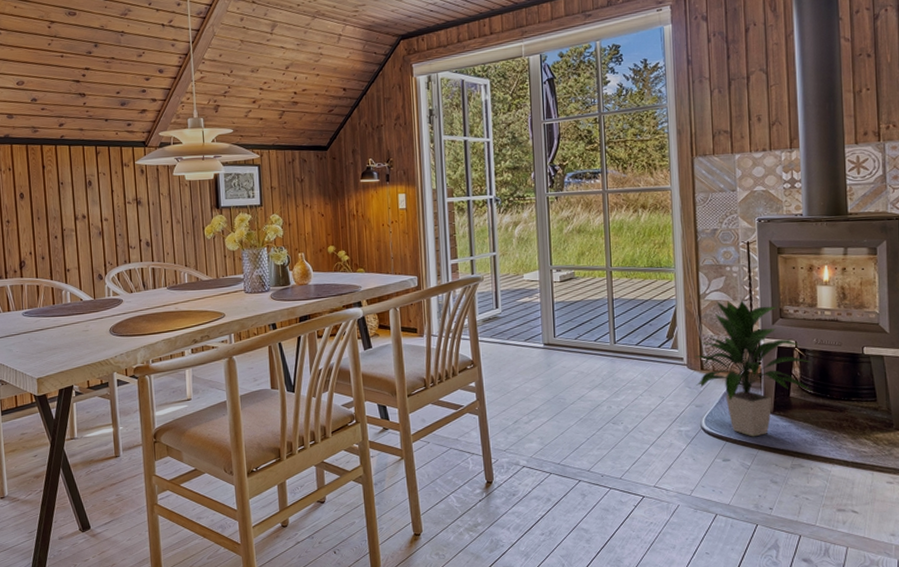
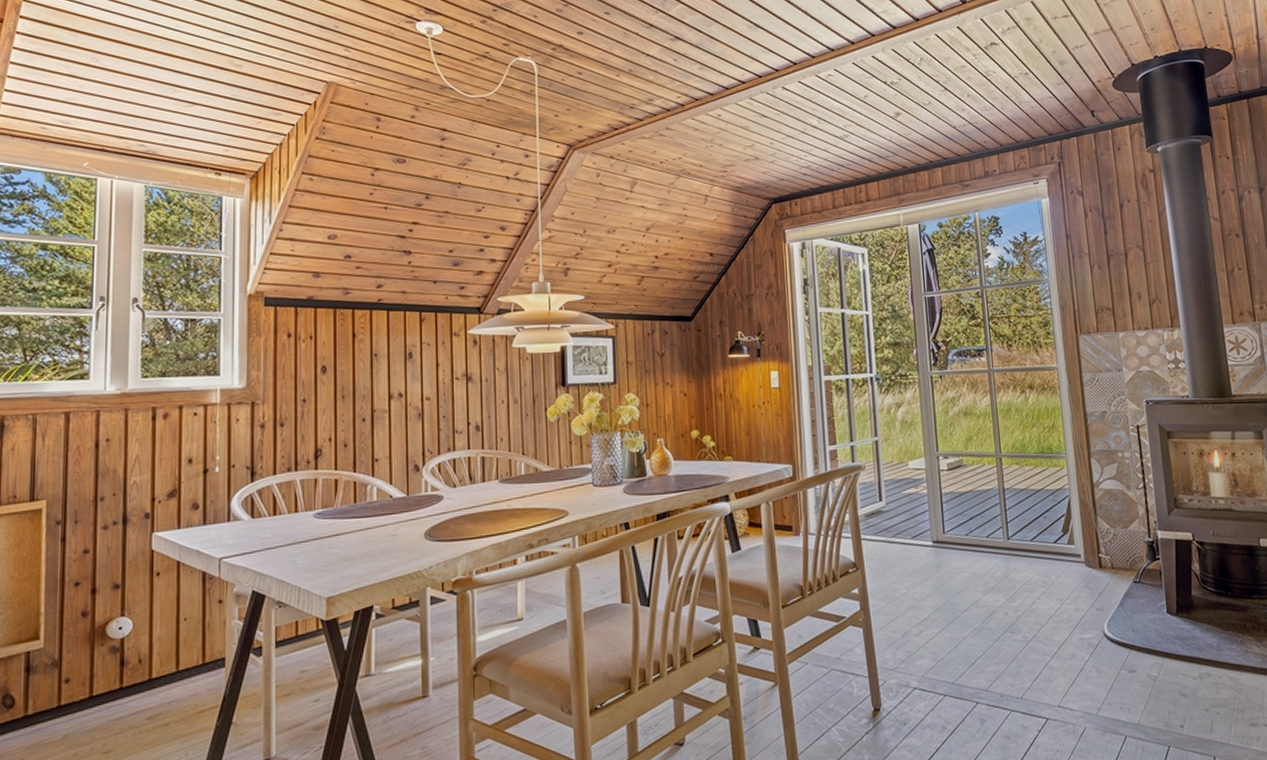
indoor plant: present [695,300,813,437] -> none [1092,488,1214,643]

